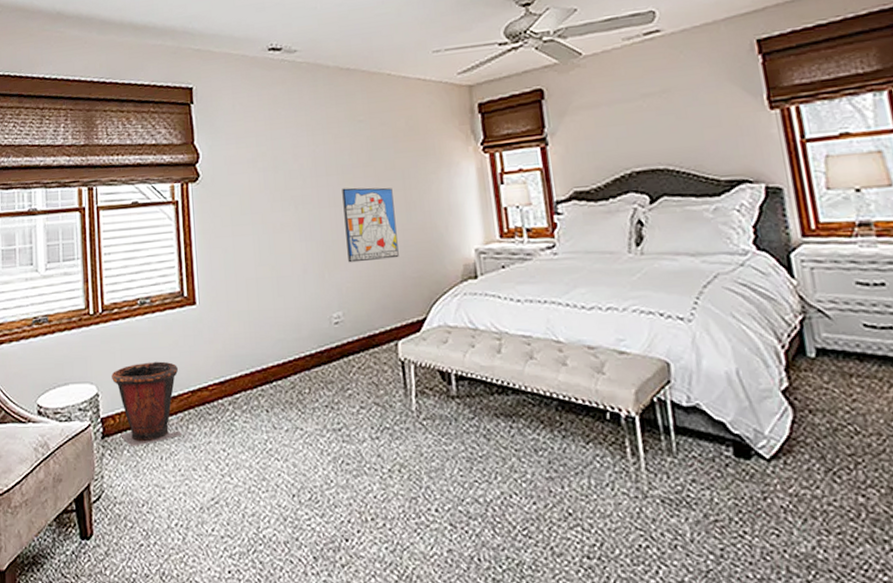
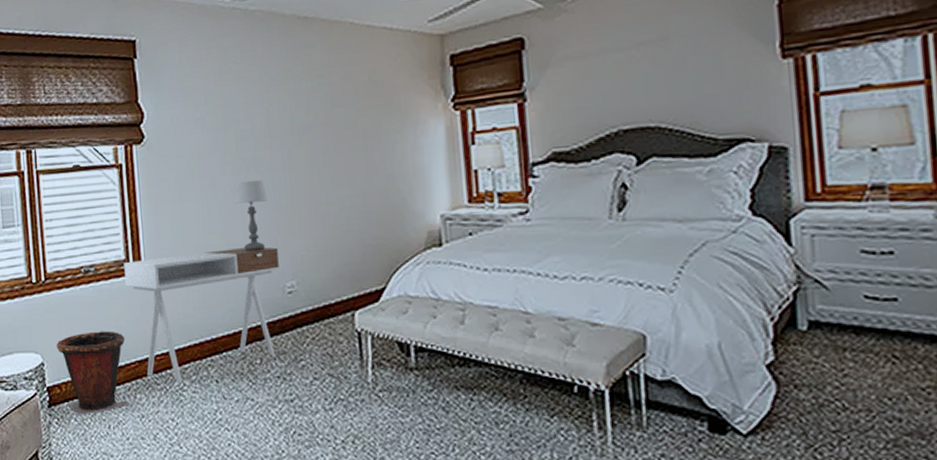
desk: none [178,279,329,414] -> present [124,247,282,384]
table lamp: none [283,216,315,284] -> present [234,180,268,252]
wall art: present [342,187,399,263] -> none [297,149,358,230]

